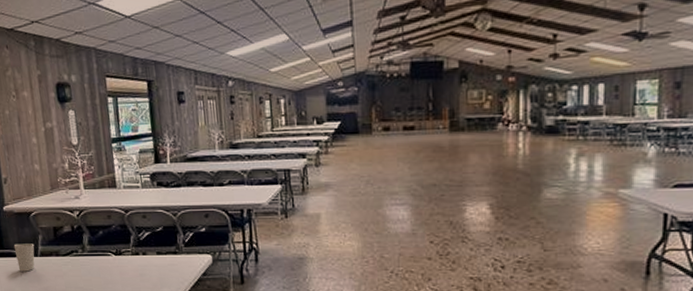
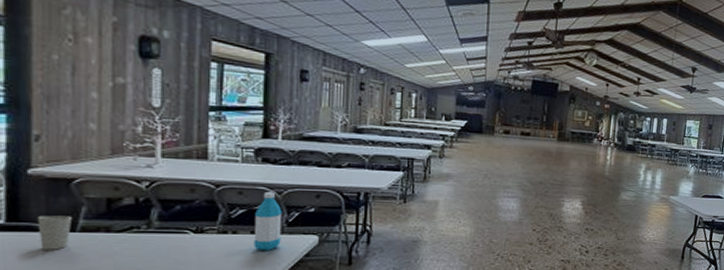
water bottle: none [157,214,181,270] -> present [254,192,283,250]

